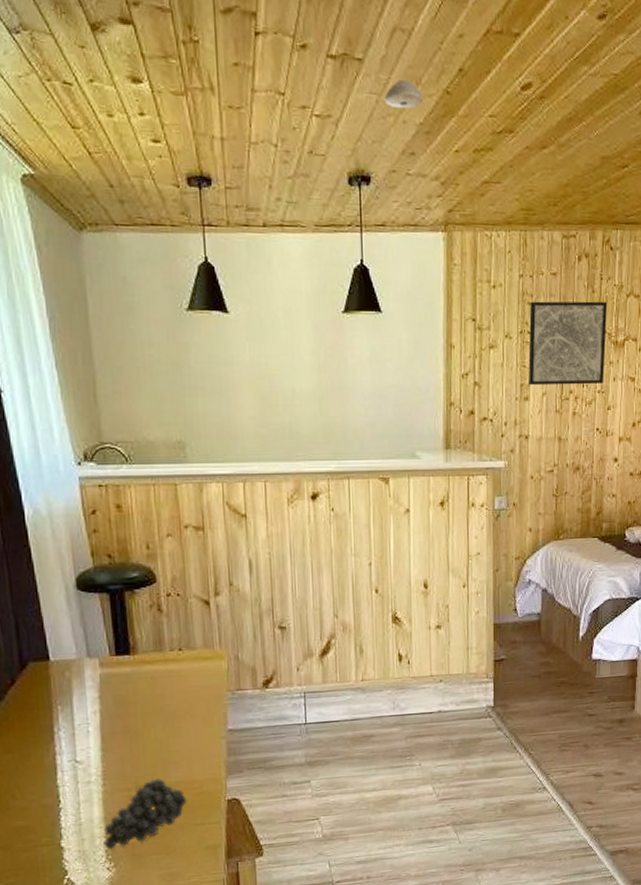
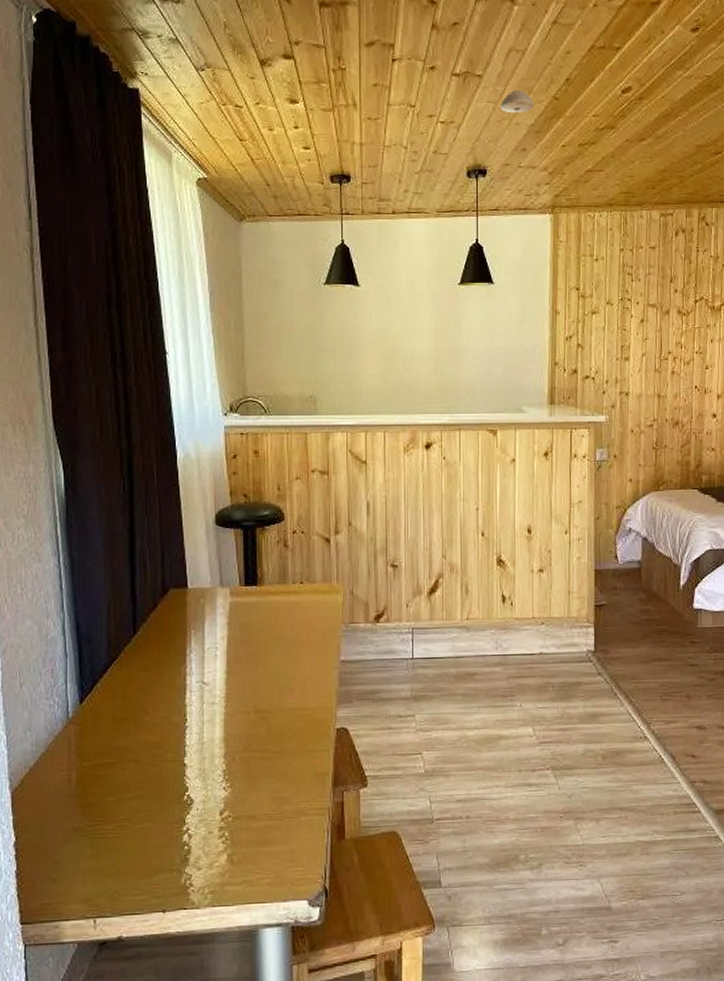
fruit: present [103,778,187,849] -> none [222,704,300,769]
wall art: present [528,301,608,386] -> none [628,271,704,347]

